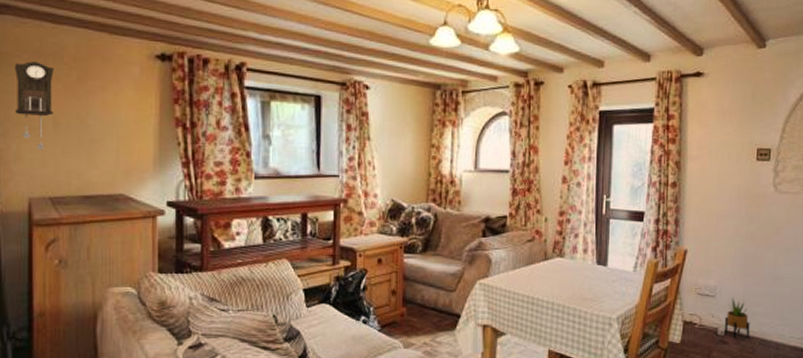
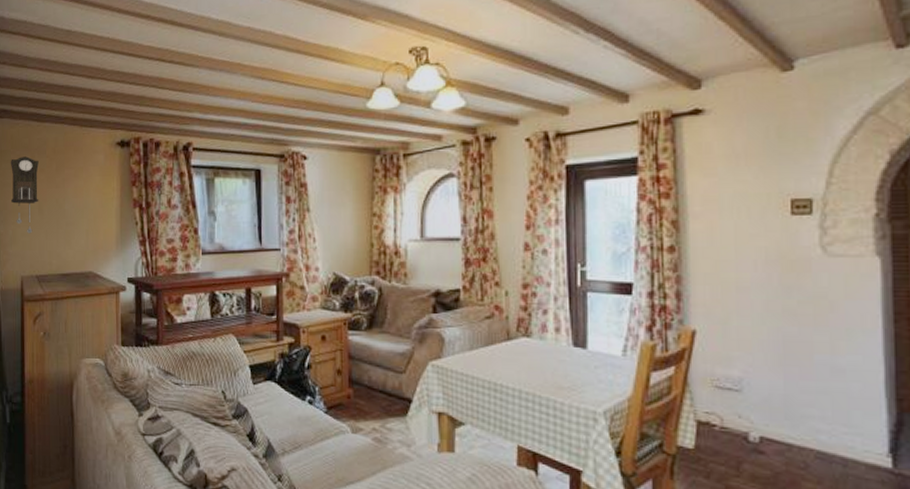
potted plant: present [724,297,750,339] -> none [757,393,798,449]

